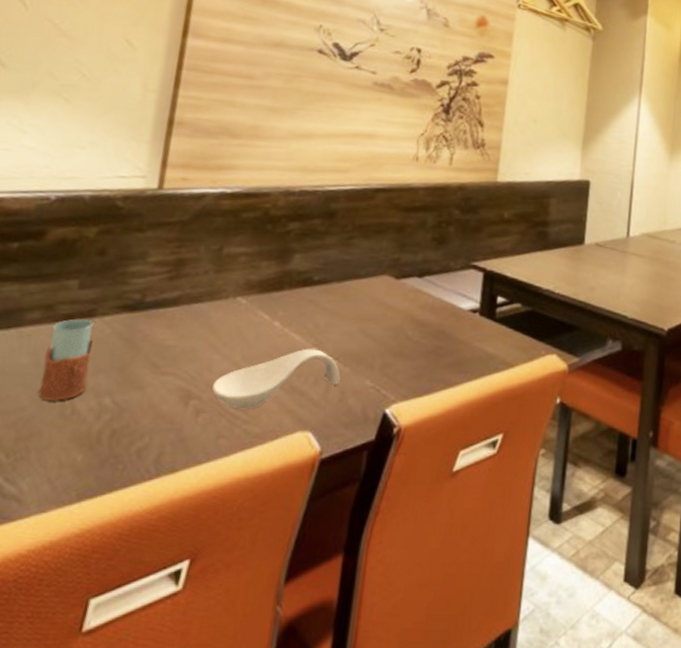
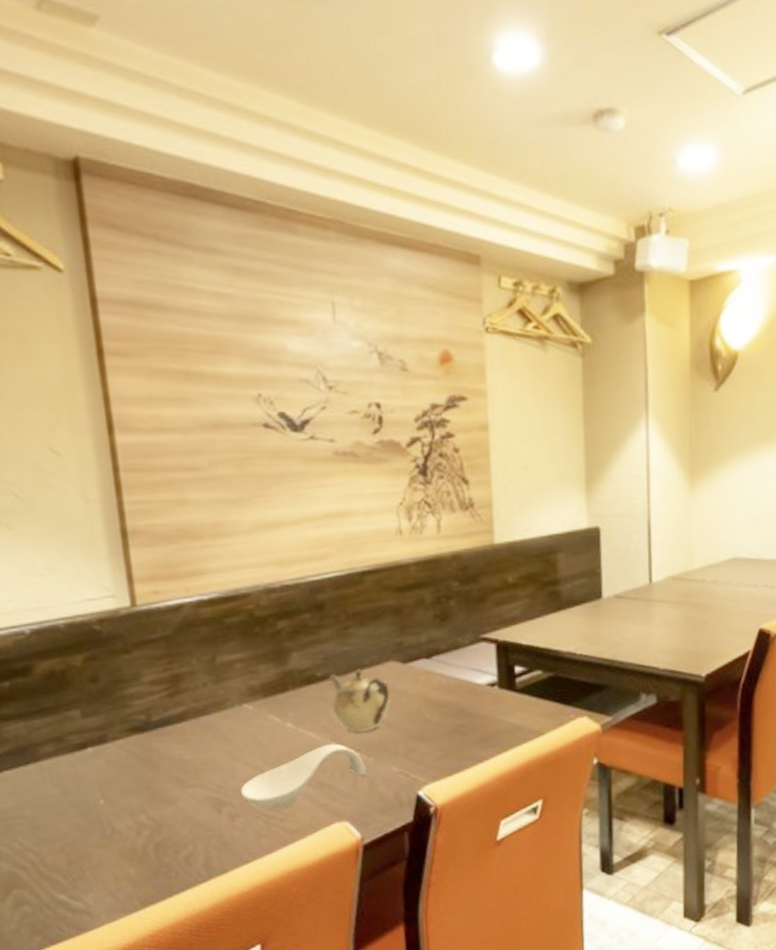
drinking glass: present [38,319,94,402] -> none [68,746,120,826]
teapot: none [321,278,378,340] -> present [327,668,391,732]

